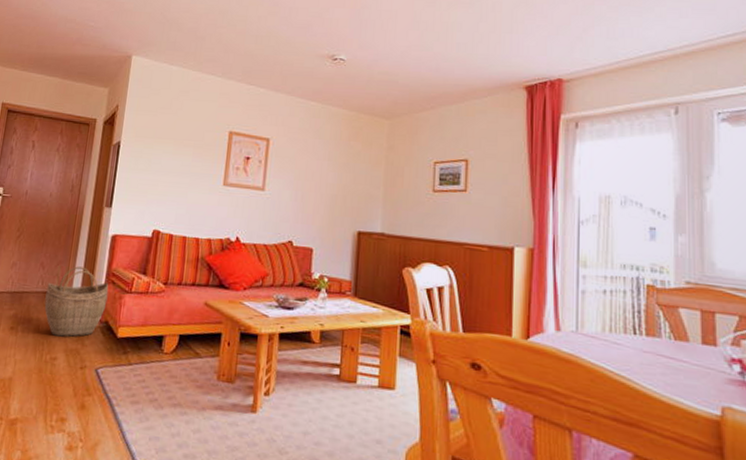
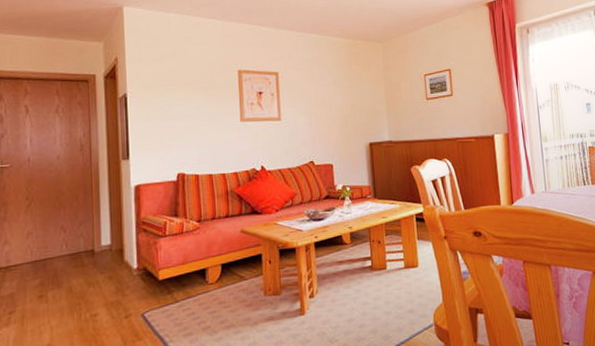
woven basket: present [44,266,109,337] -> none [72,221,142,294]

